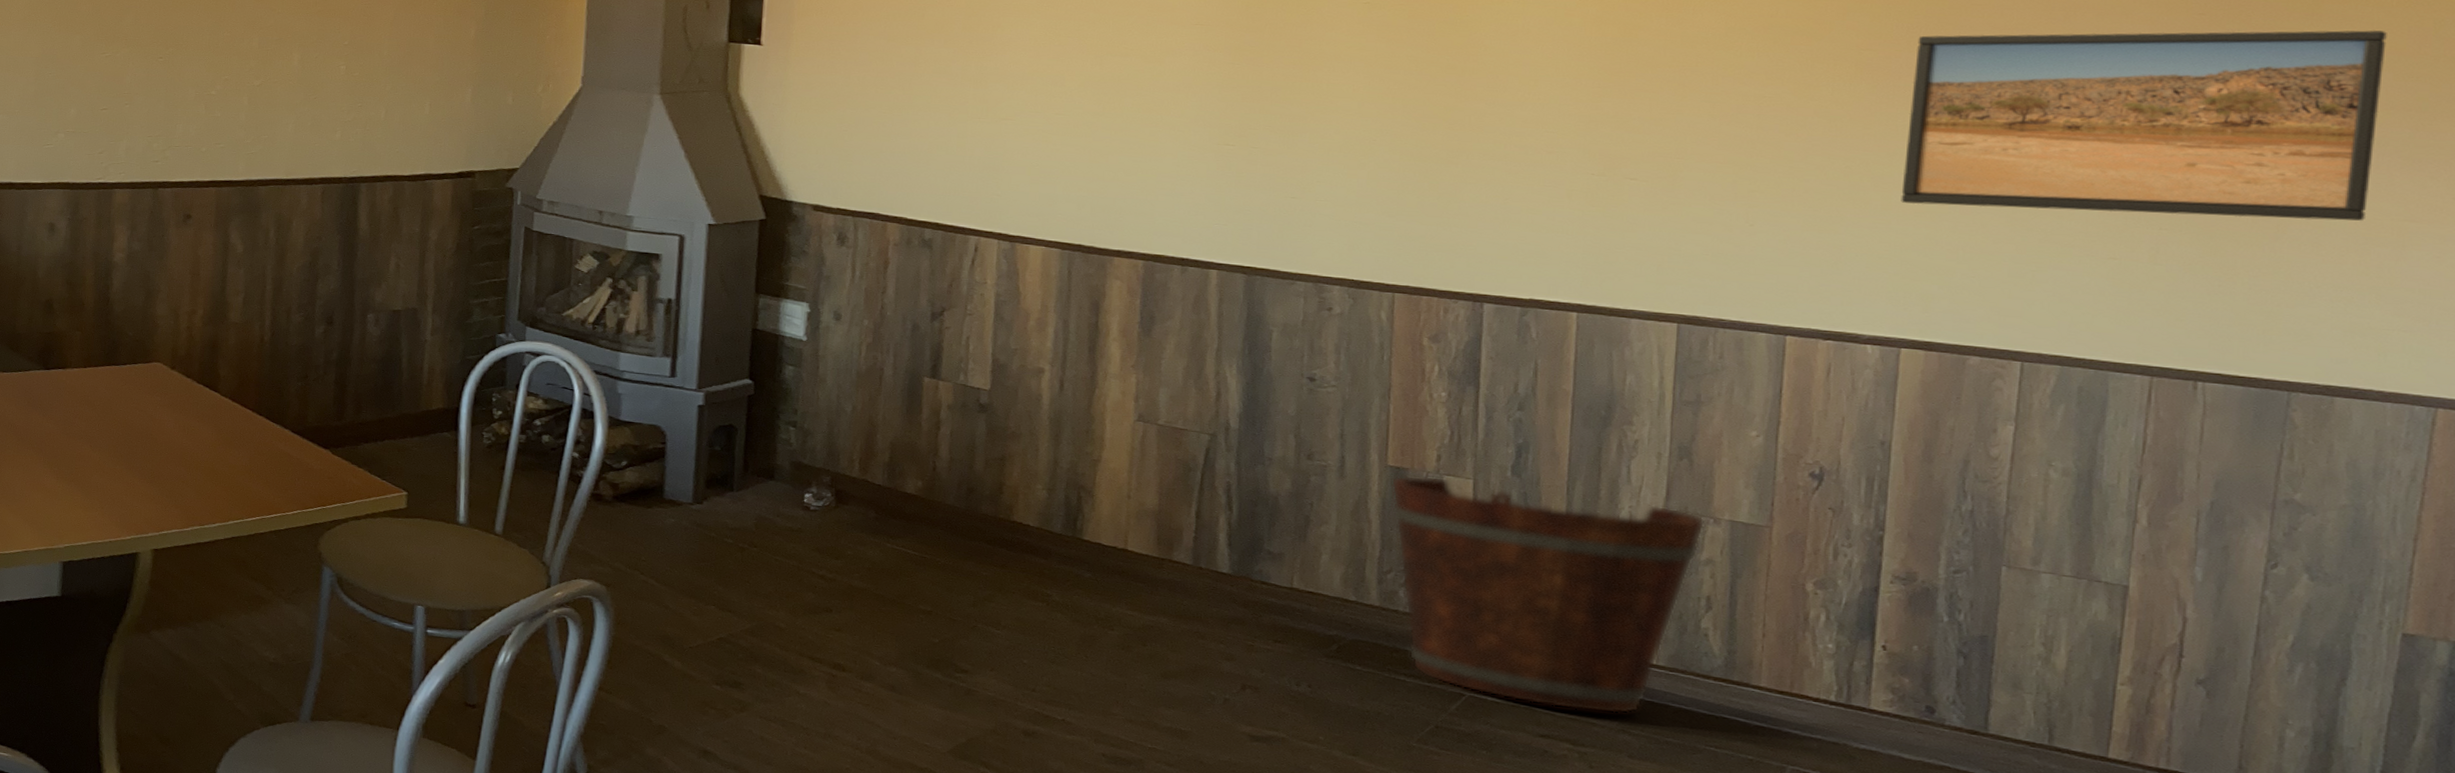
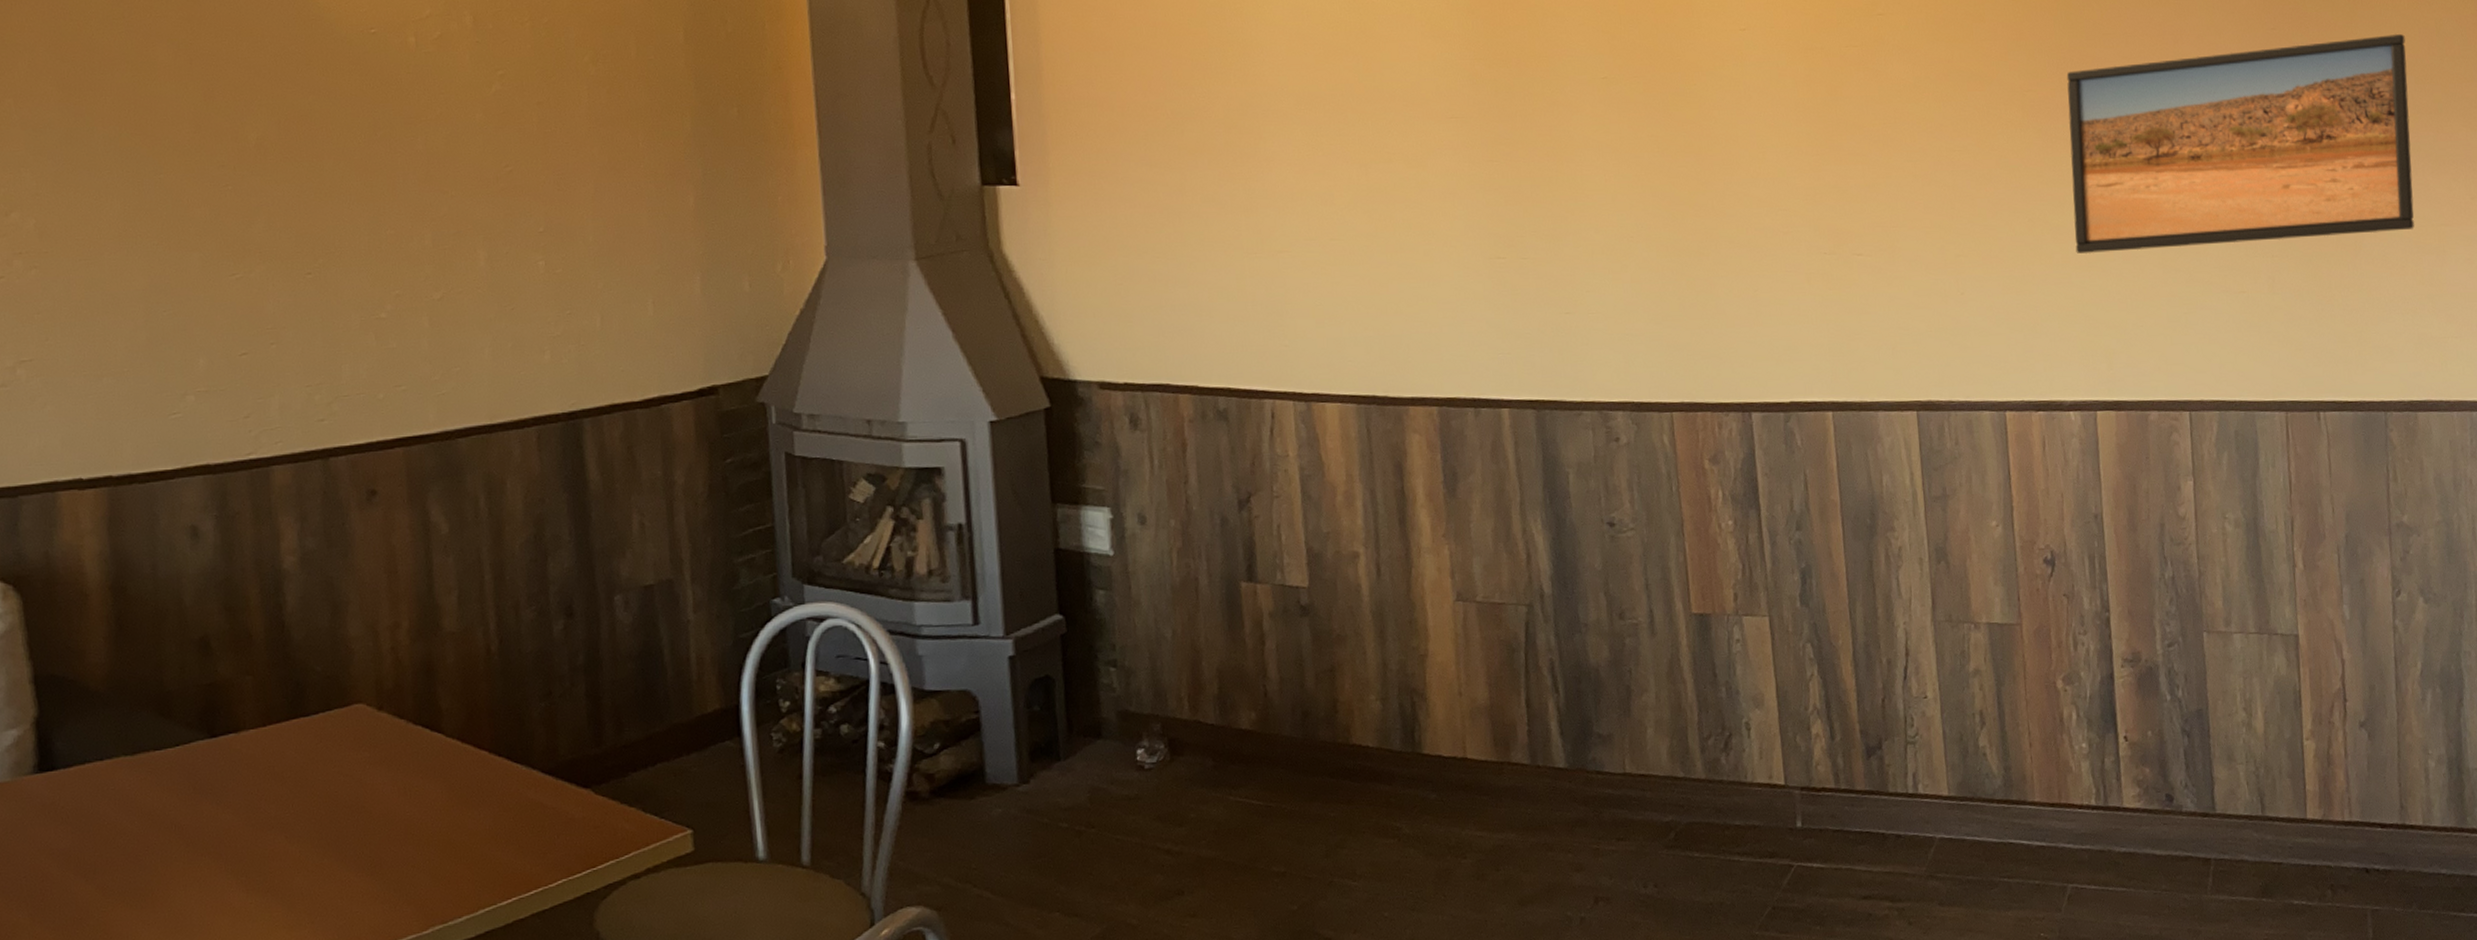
bucket: present [1390,475,1706,714] -> none [1697,617,1969,863]

